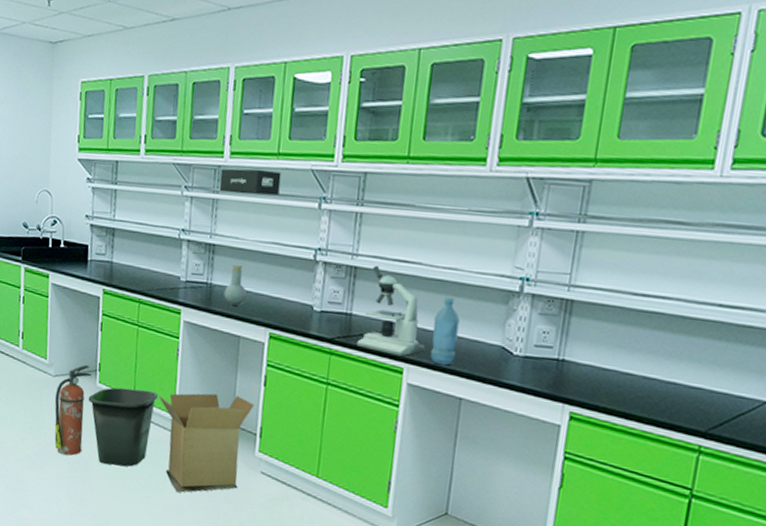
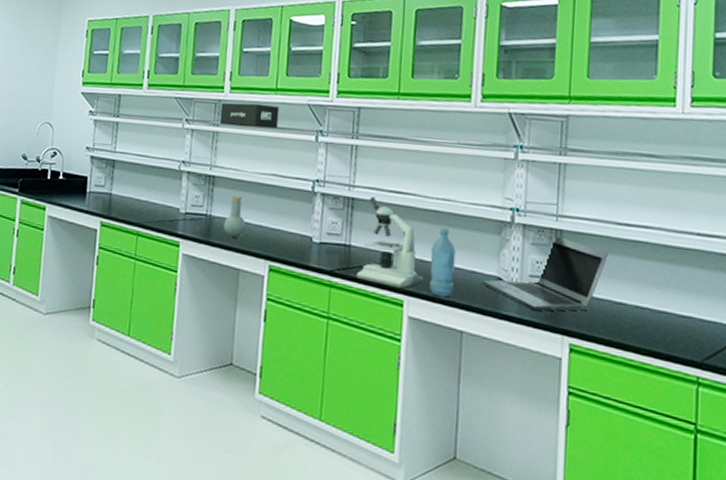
fire extinguisher: present [54,364,91,456] -> none [41,301,85,403]
waste bin: present [88,387,159,467] -> none [79,325,155,414]
cardboard box: present [159,393,254,493] -> none [155,330,254,443]
laptop: none [484,304,622,381] -> present [482,234,610,311]

